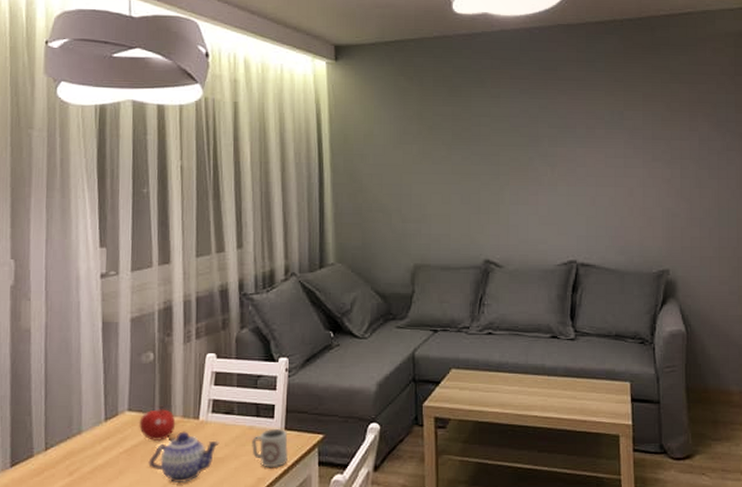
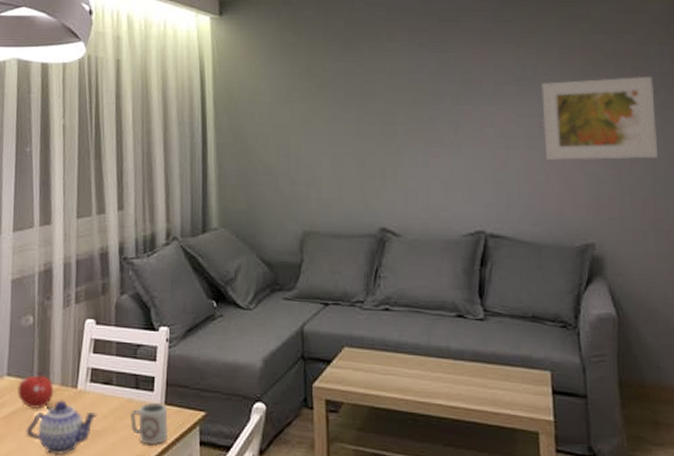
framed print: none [627,121,723,197] -> present [541,76,658,161]

